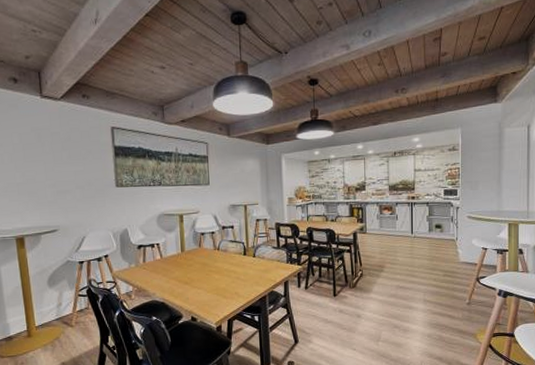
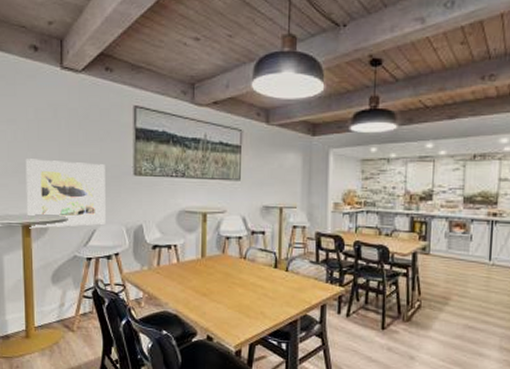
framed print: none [14,178,94,241] -> present [25,159,106,229]

